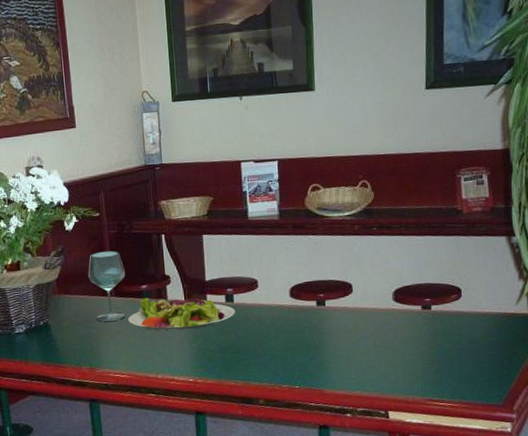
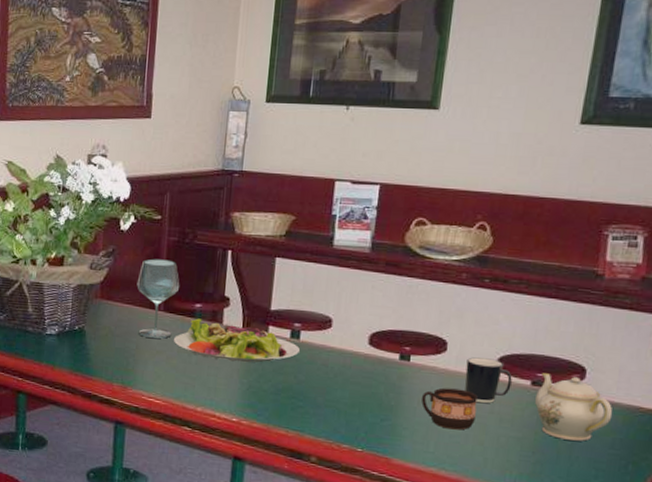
cup: none [339,322,384,357] -> present [421,388,478,431]
mug: none [370,293,407,331] -> present [464,357,512,404]
teapot: none [426,297,486,349] -> present [534,373,613,441]

